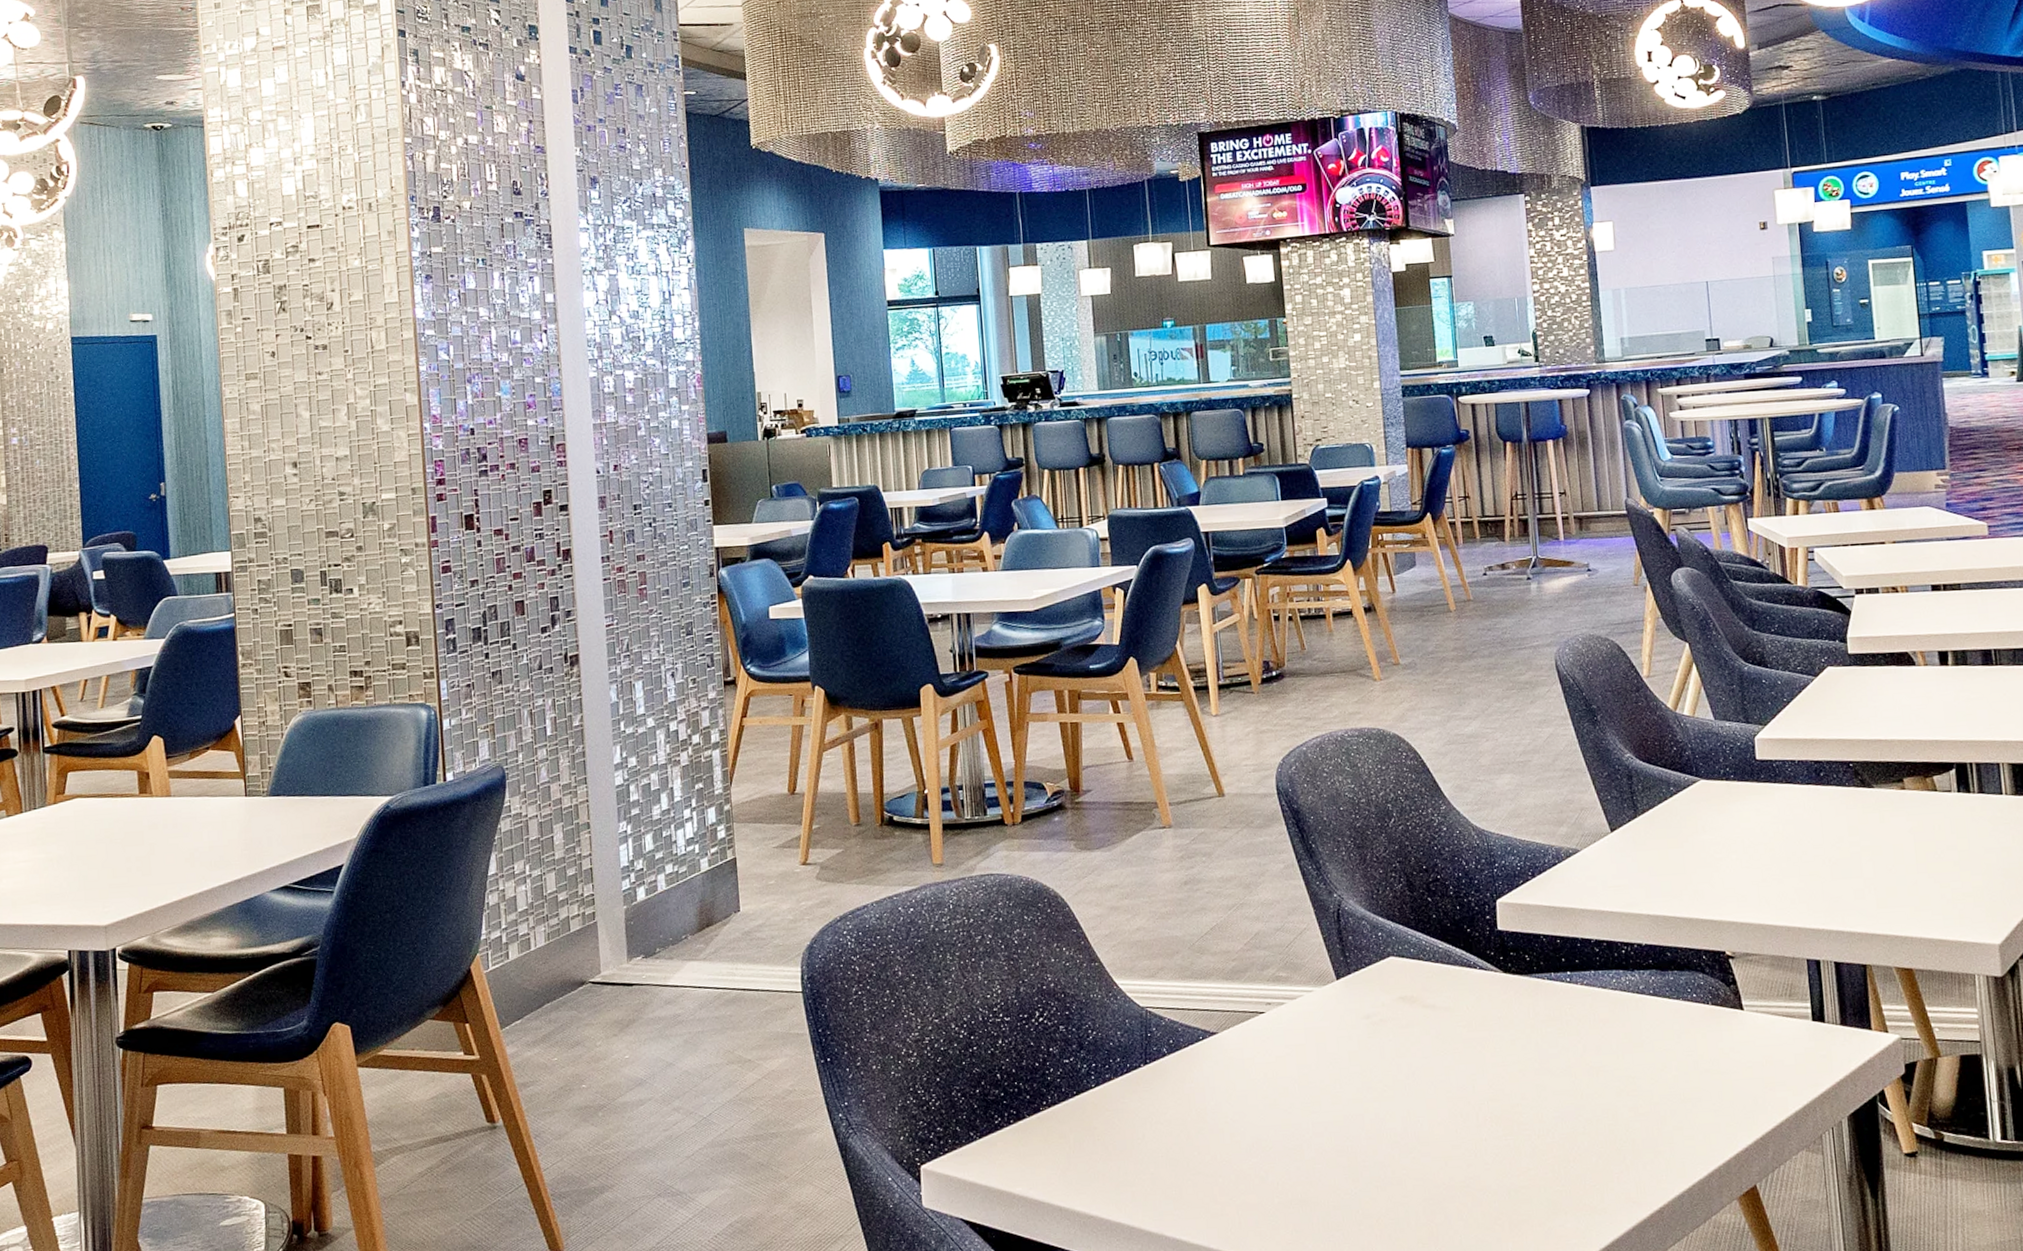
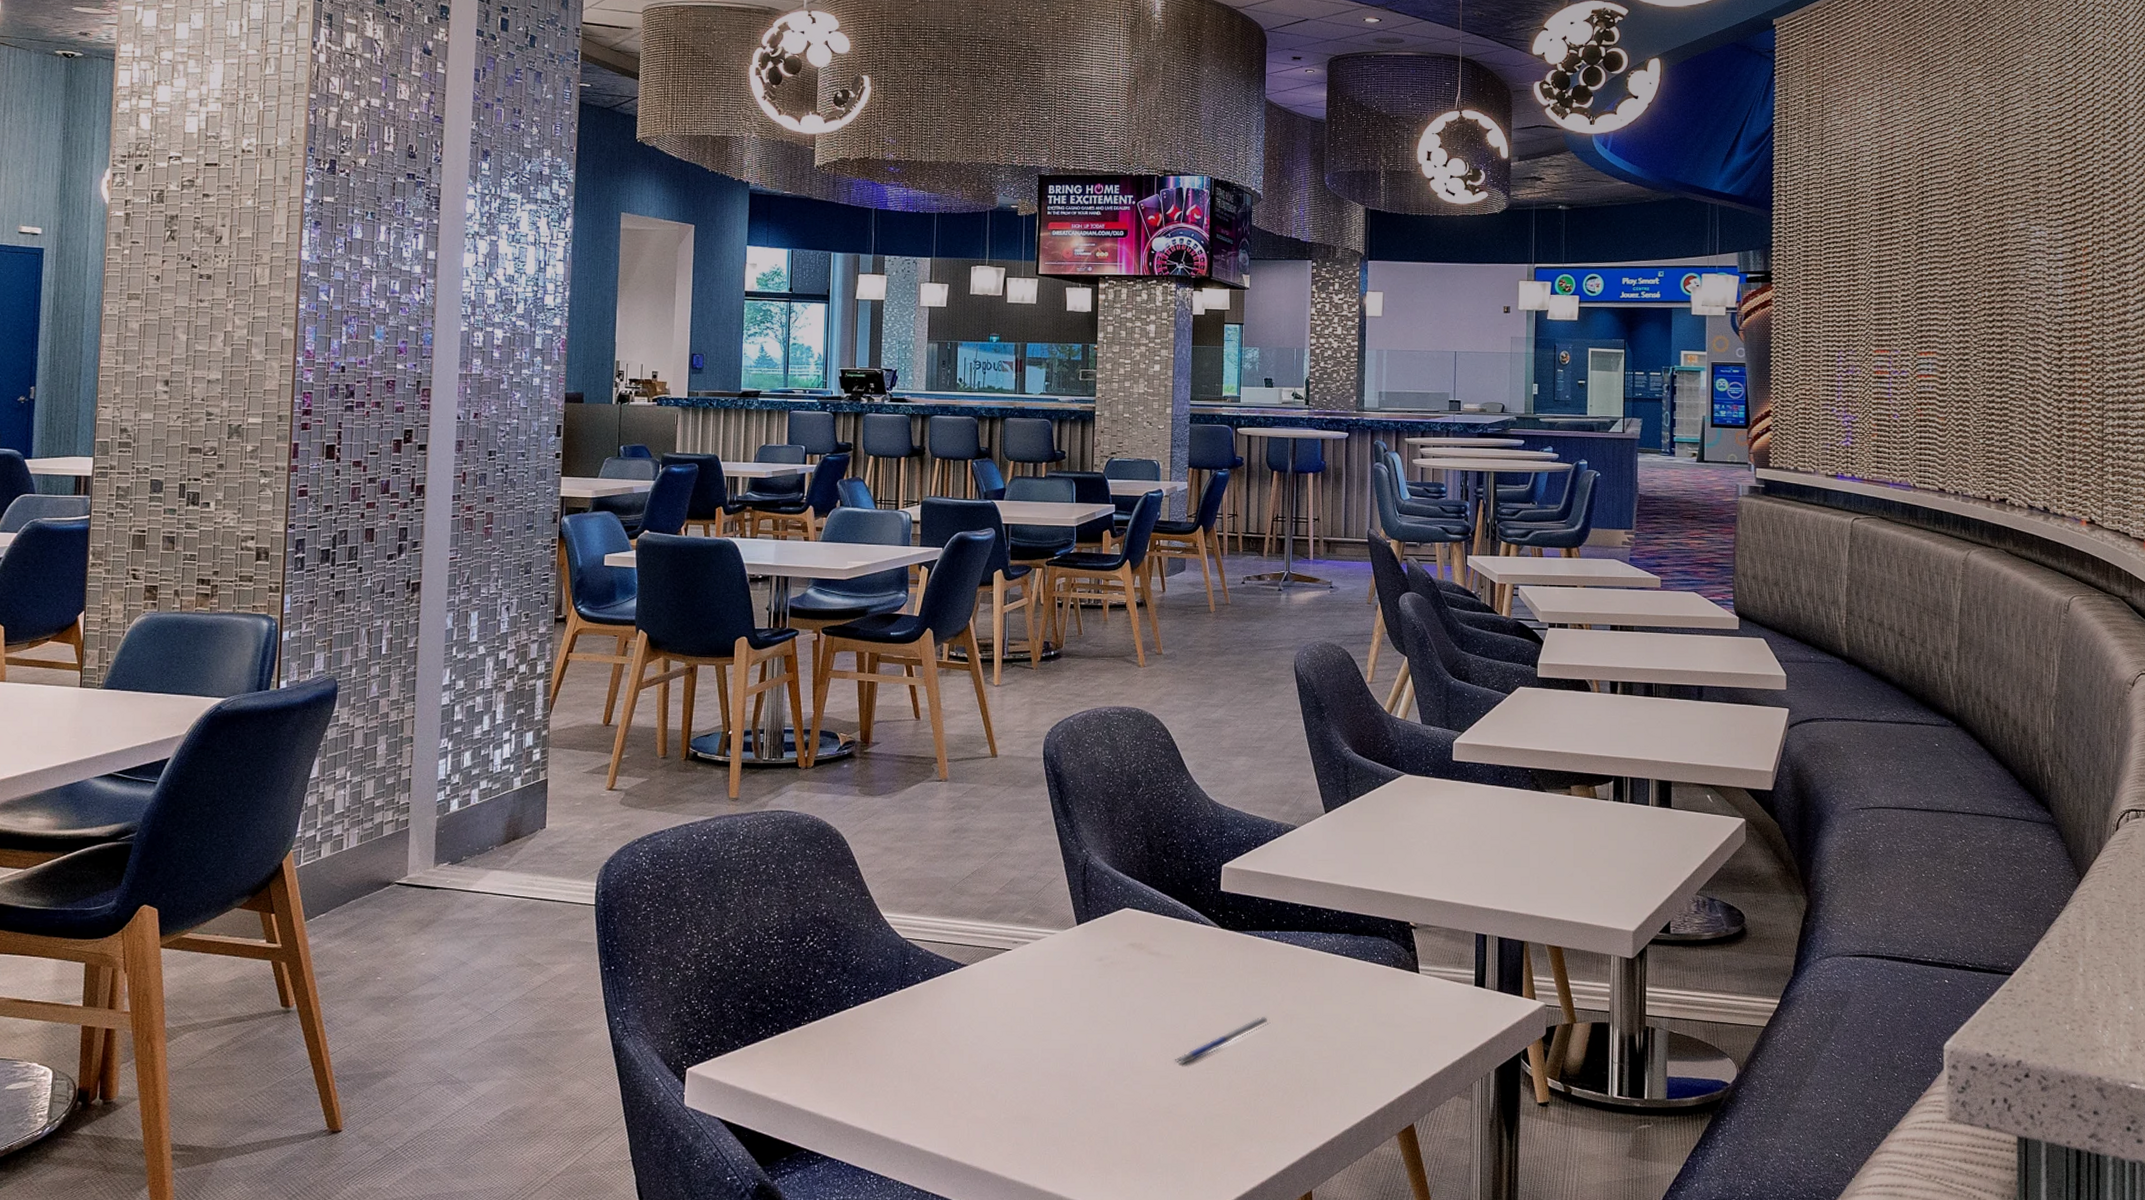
pen: none [1465,1071,1573,1133] -> present [1174,1017,1271,1066]

